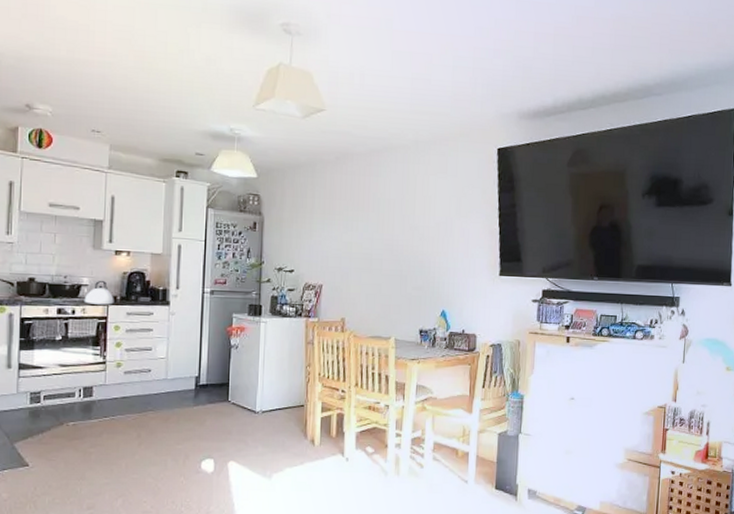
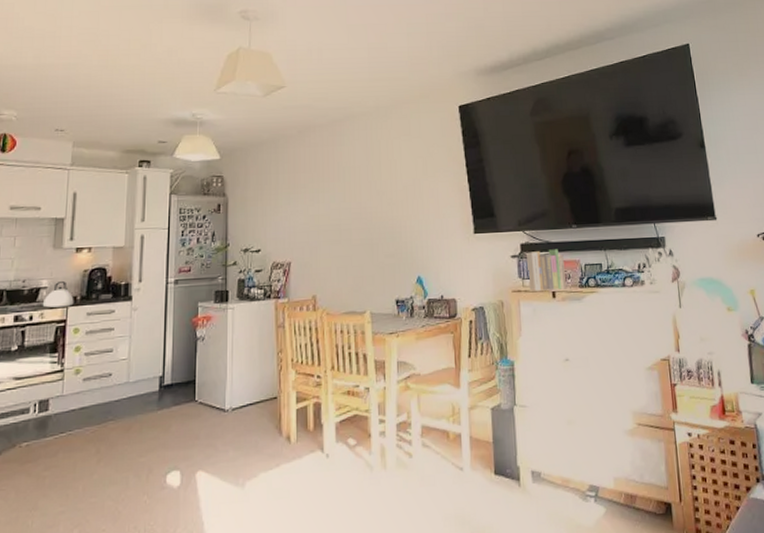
books: none [546,298,582,336] -> present [527,249,567,291]

